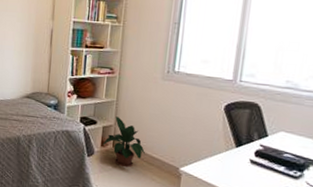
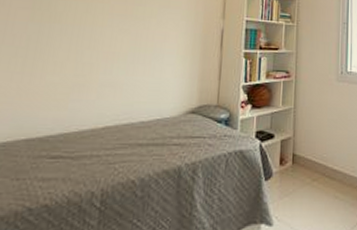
potted plant: present [102,116,145,168] -> none [281,126,326,188]

